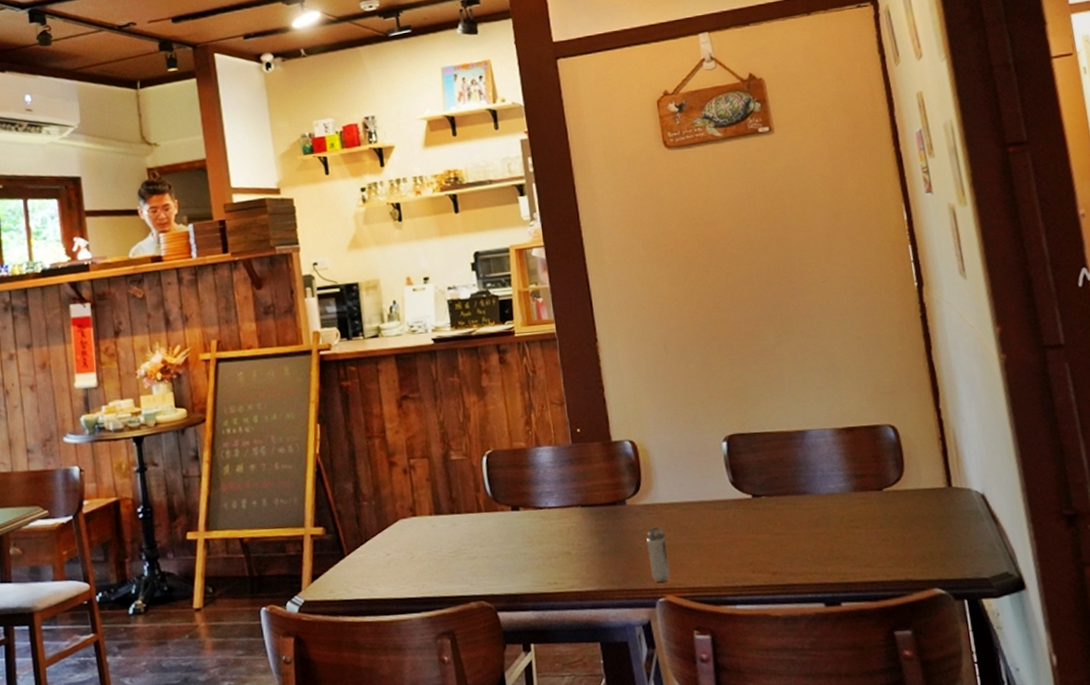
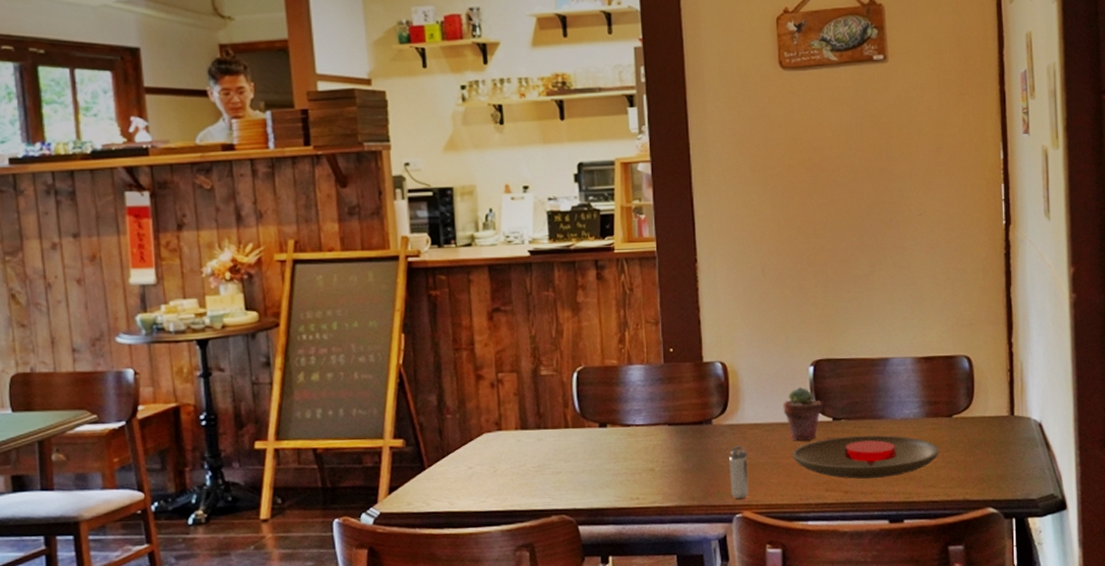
potted succulent: none [698,464,741,520] -> present [783,387,823,441]
plate: none [712,511,873,559] -> present [792,435,940,479]

